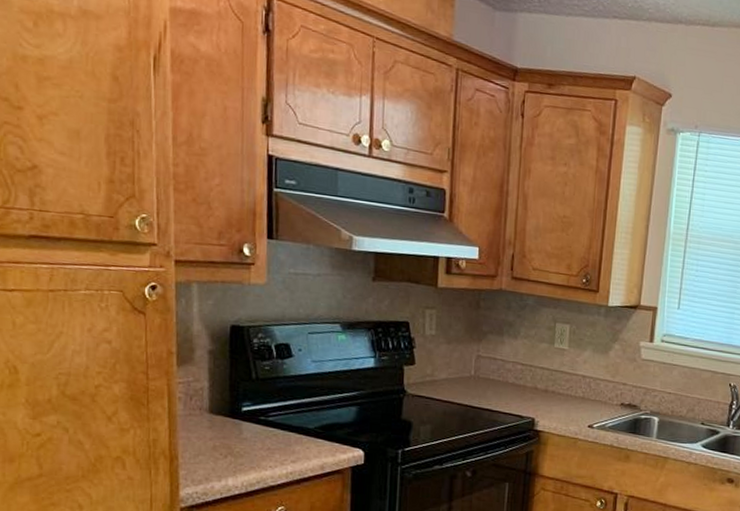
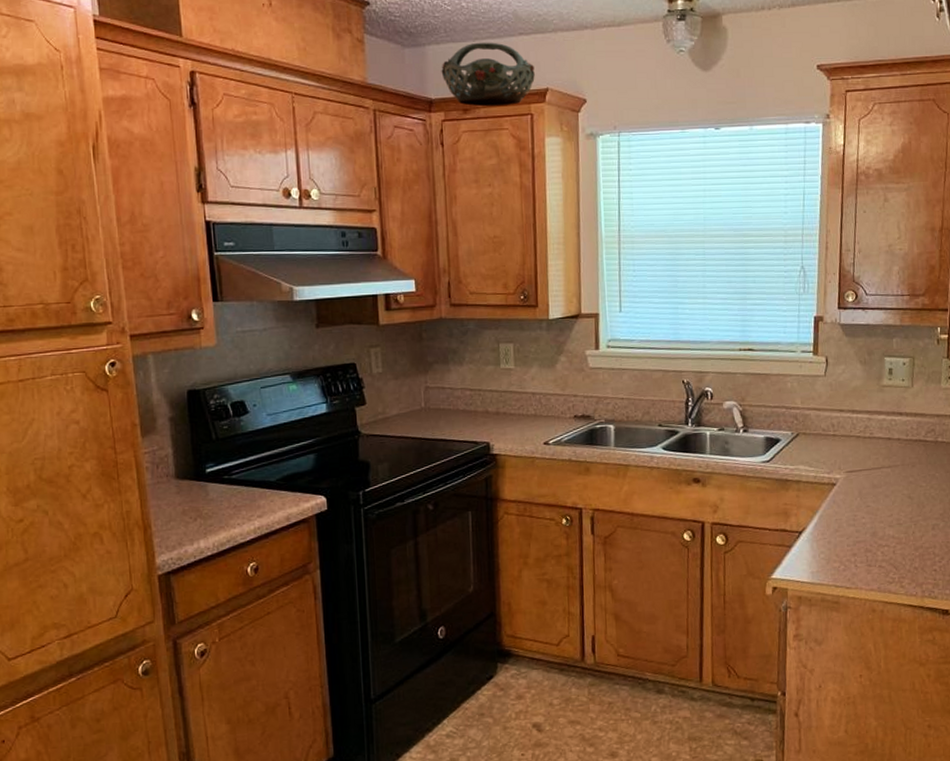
decorative basket: none [530,17,625,88] -> present [441,42,536,107]

